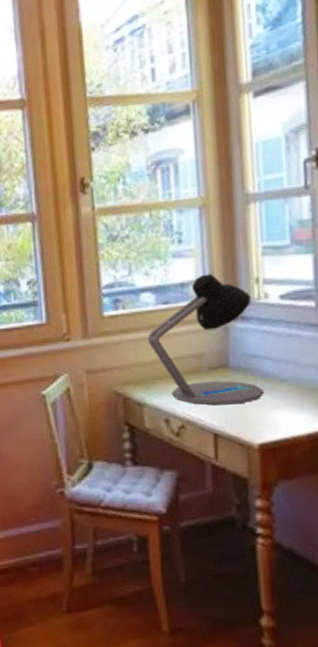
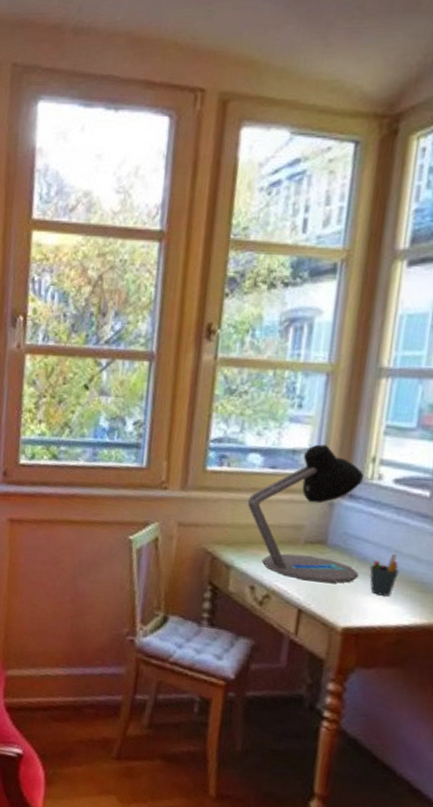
pen holder: none [273,366,301,408] -> present [369,554,399,597]

